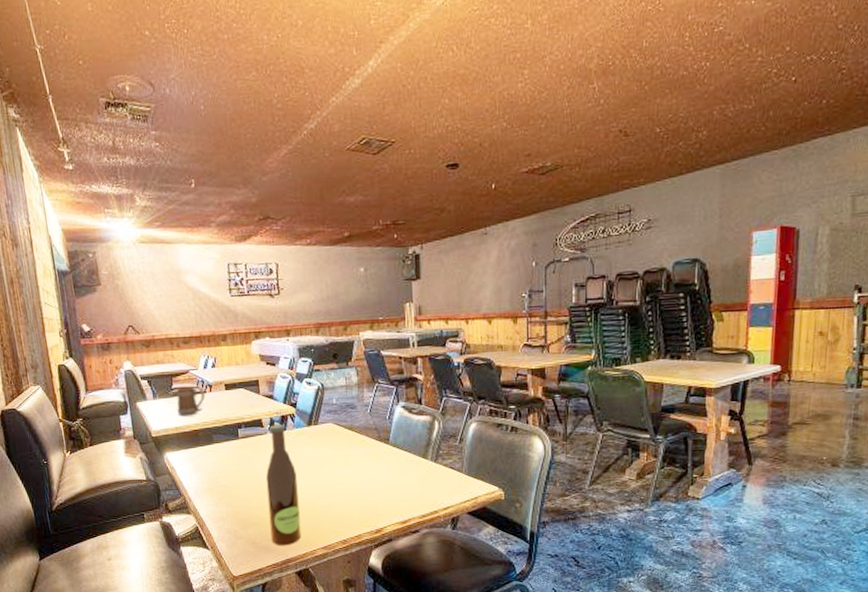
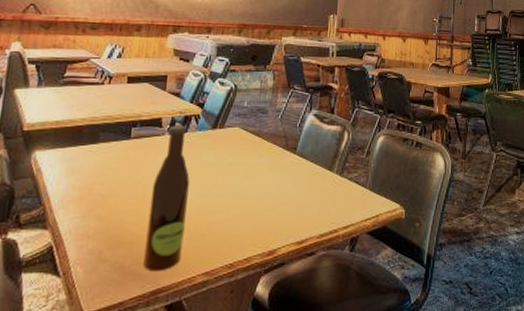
beer mug: present [176,386,206,417] -> none [63,75,103,109]

